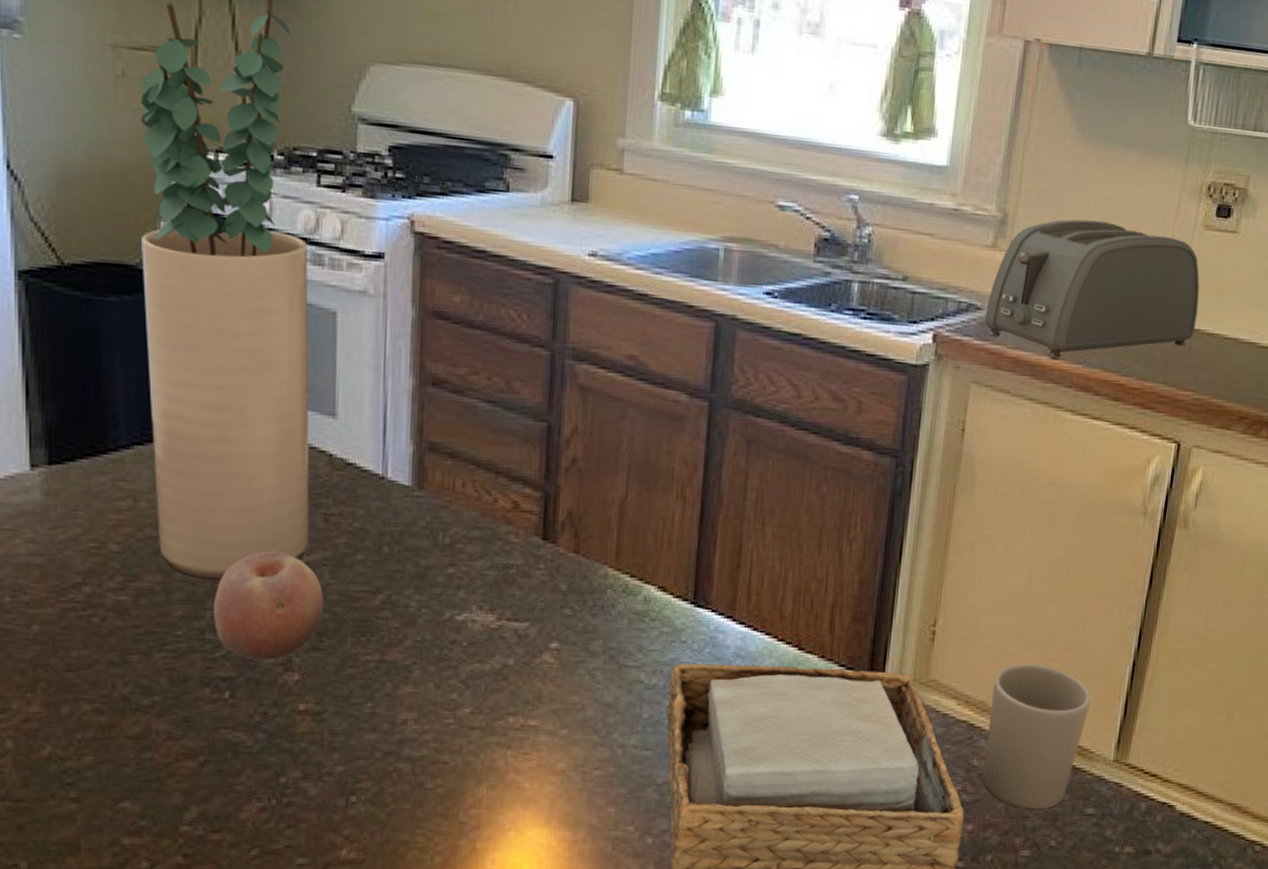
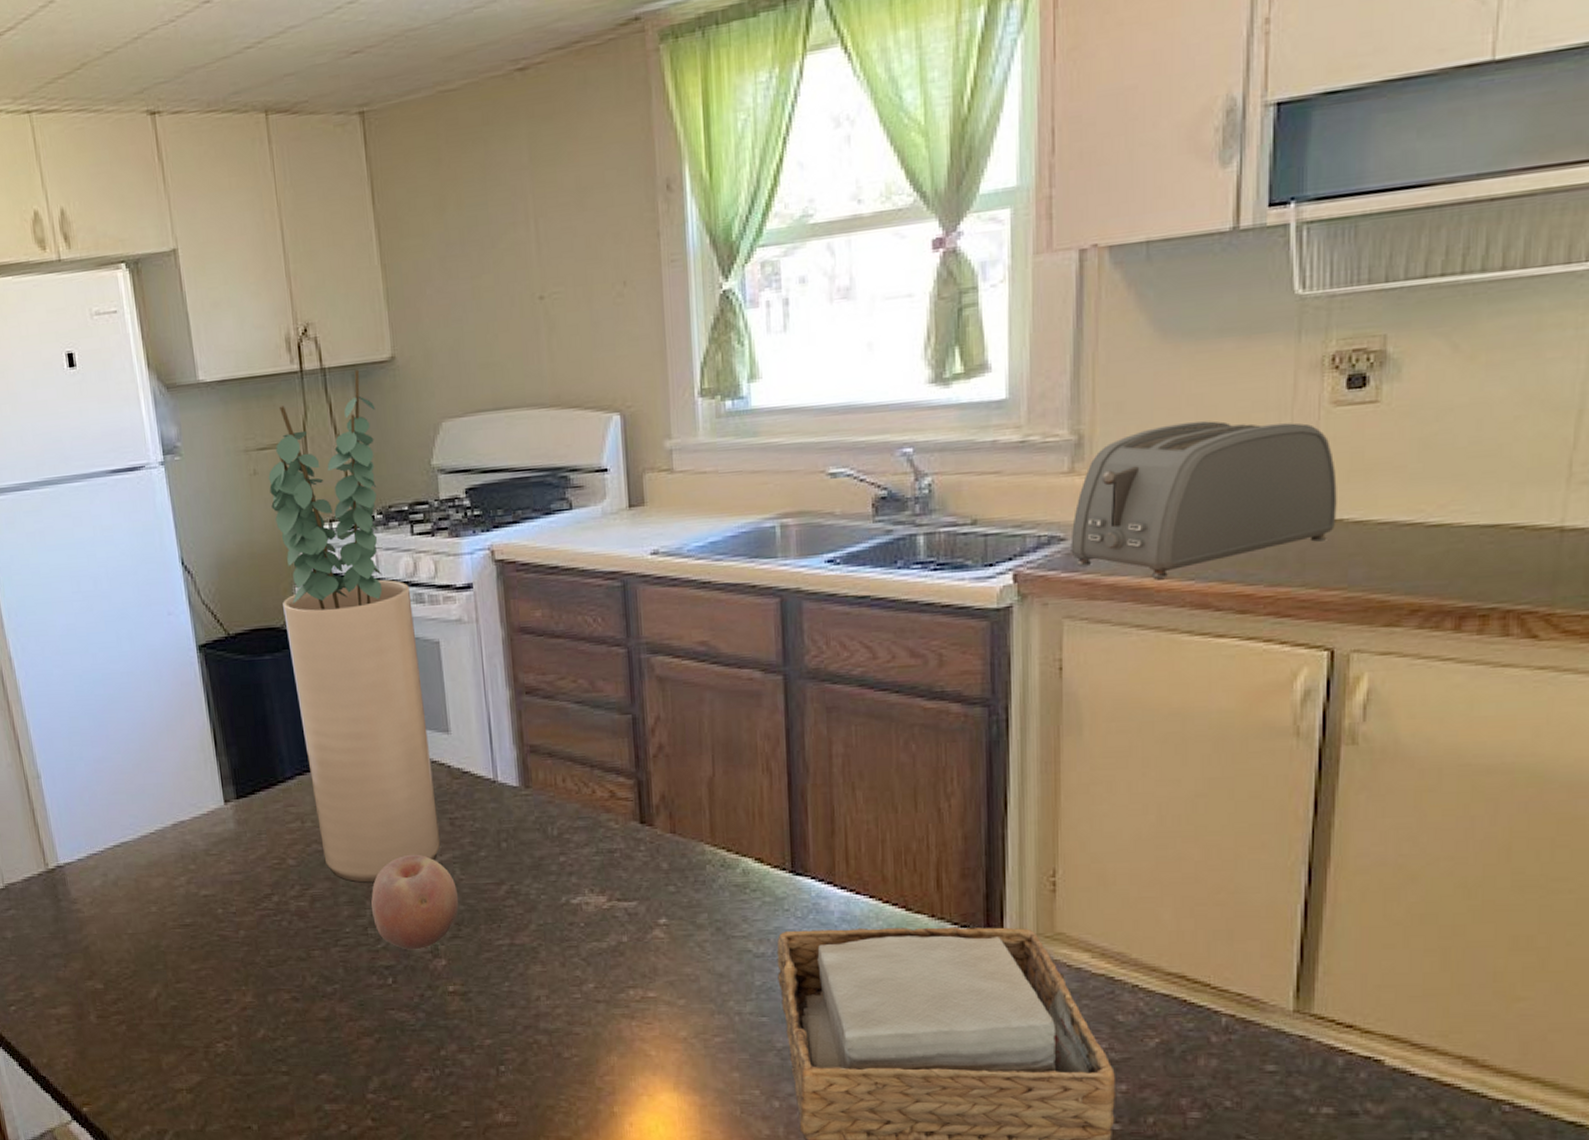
mug: present [982,663,1092,809] -> none [1131,909,1255,1067]

